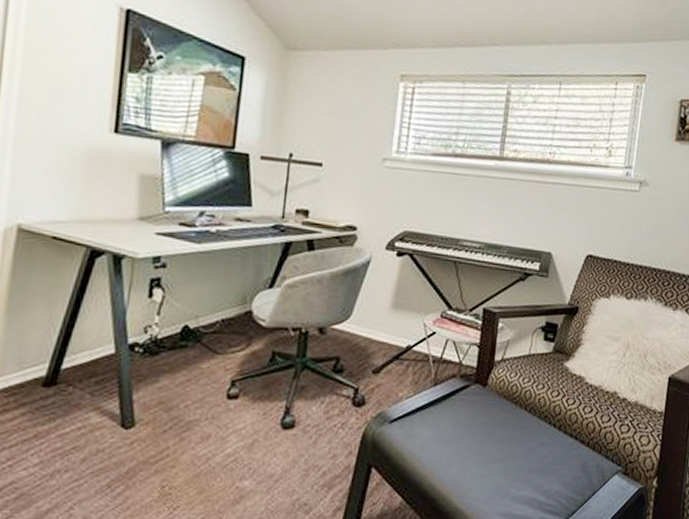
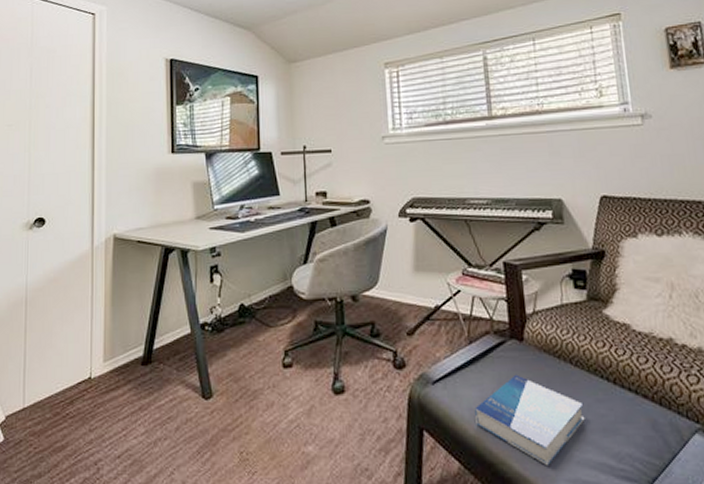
book: none [425,417,529,502] -> present [475,374,586,466]

